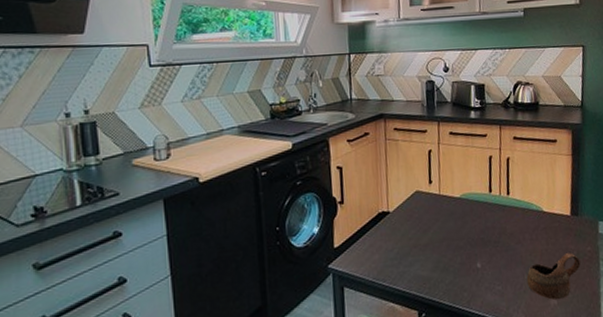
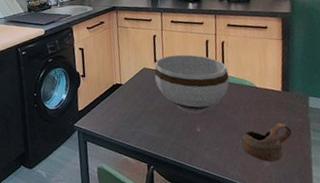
bowl: none [428,173,515,246] -> present [154,54,230,114]

